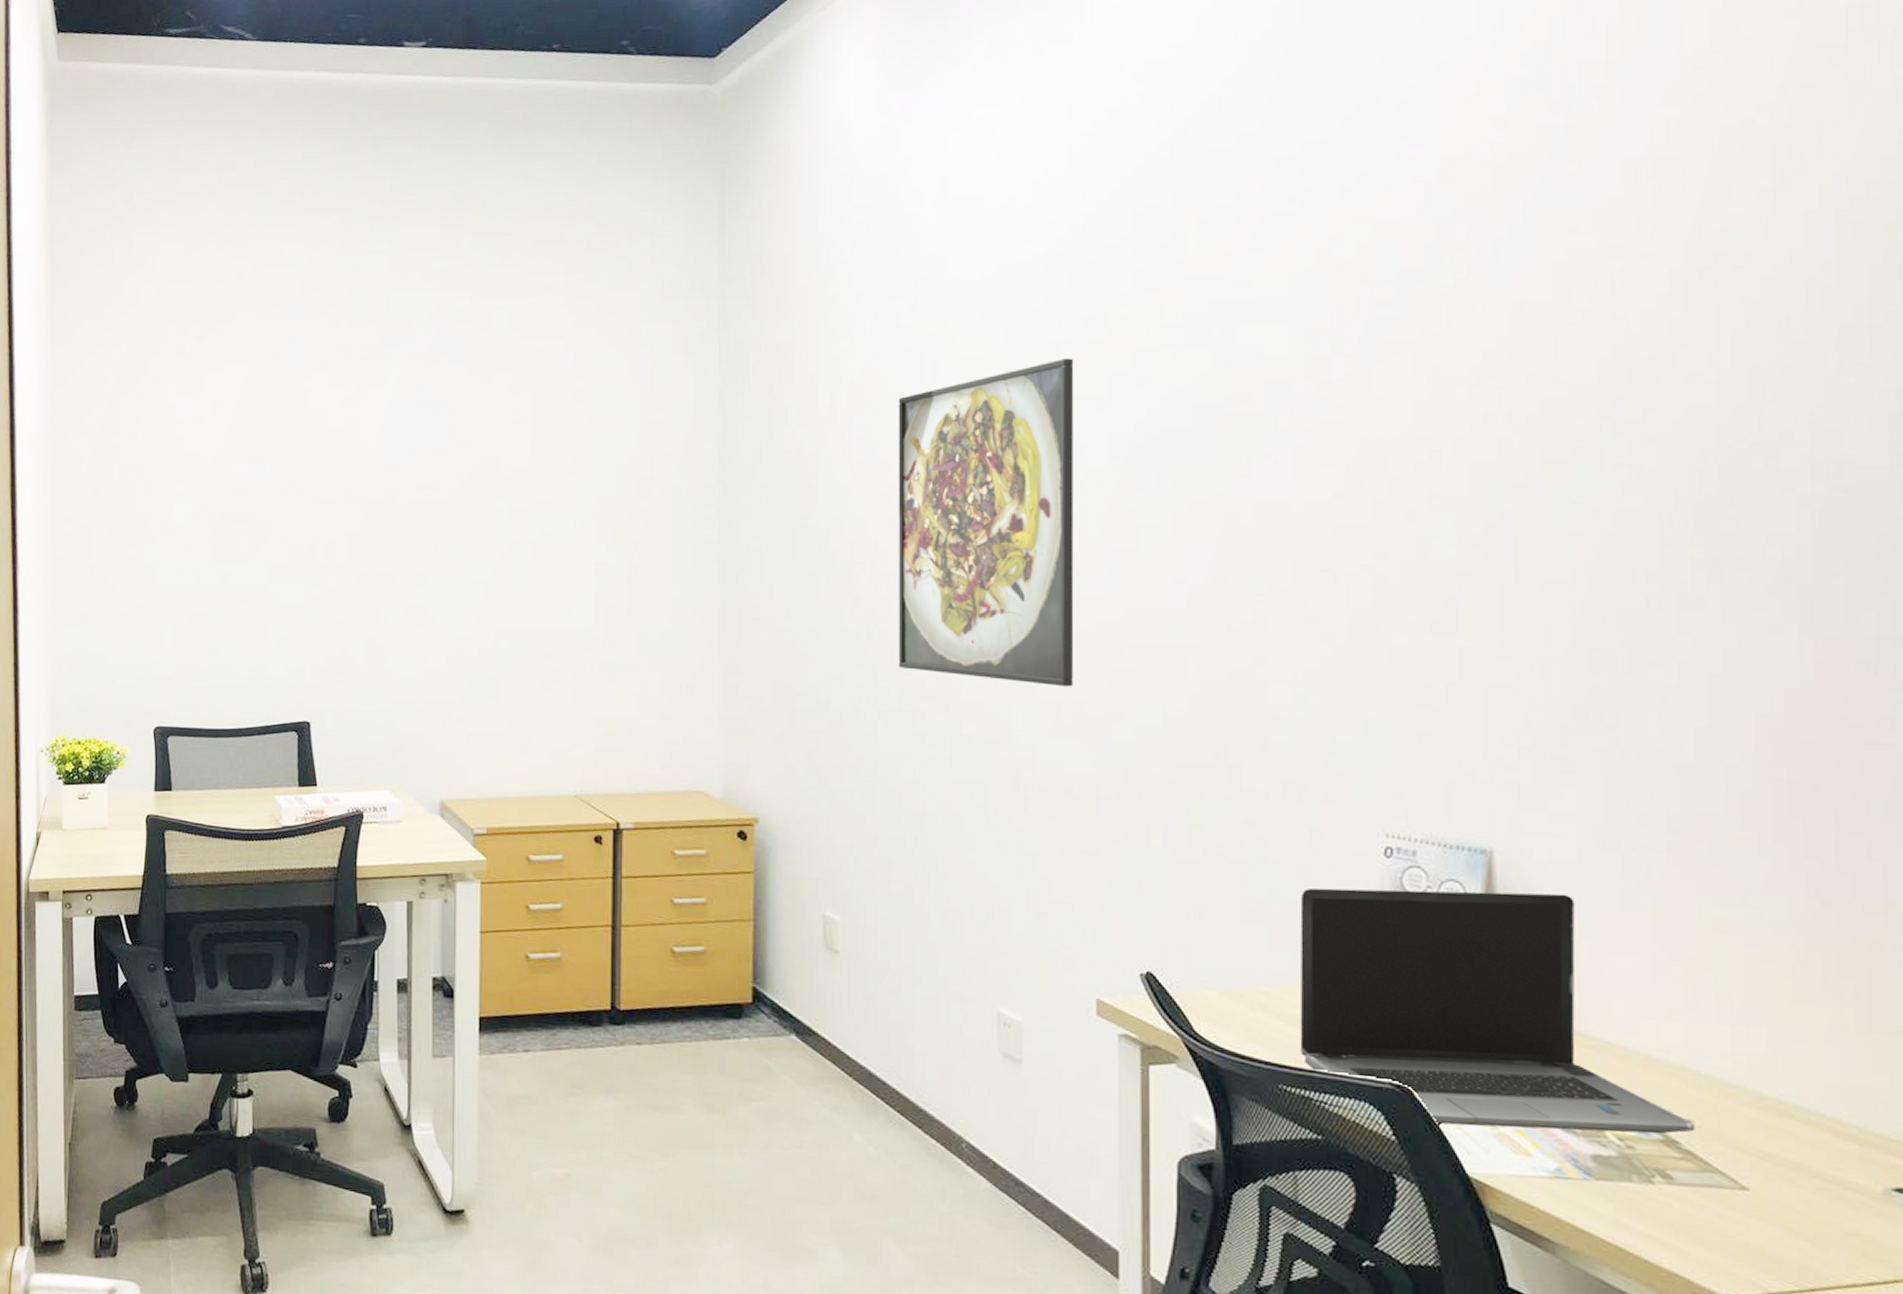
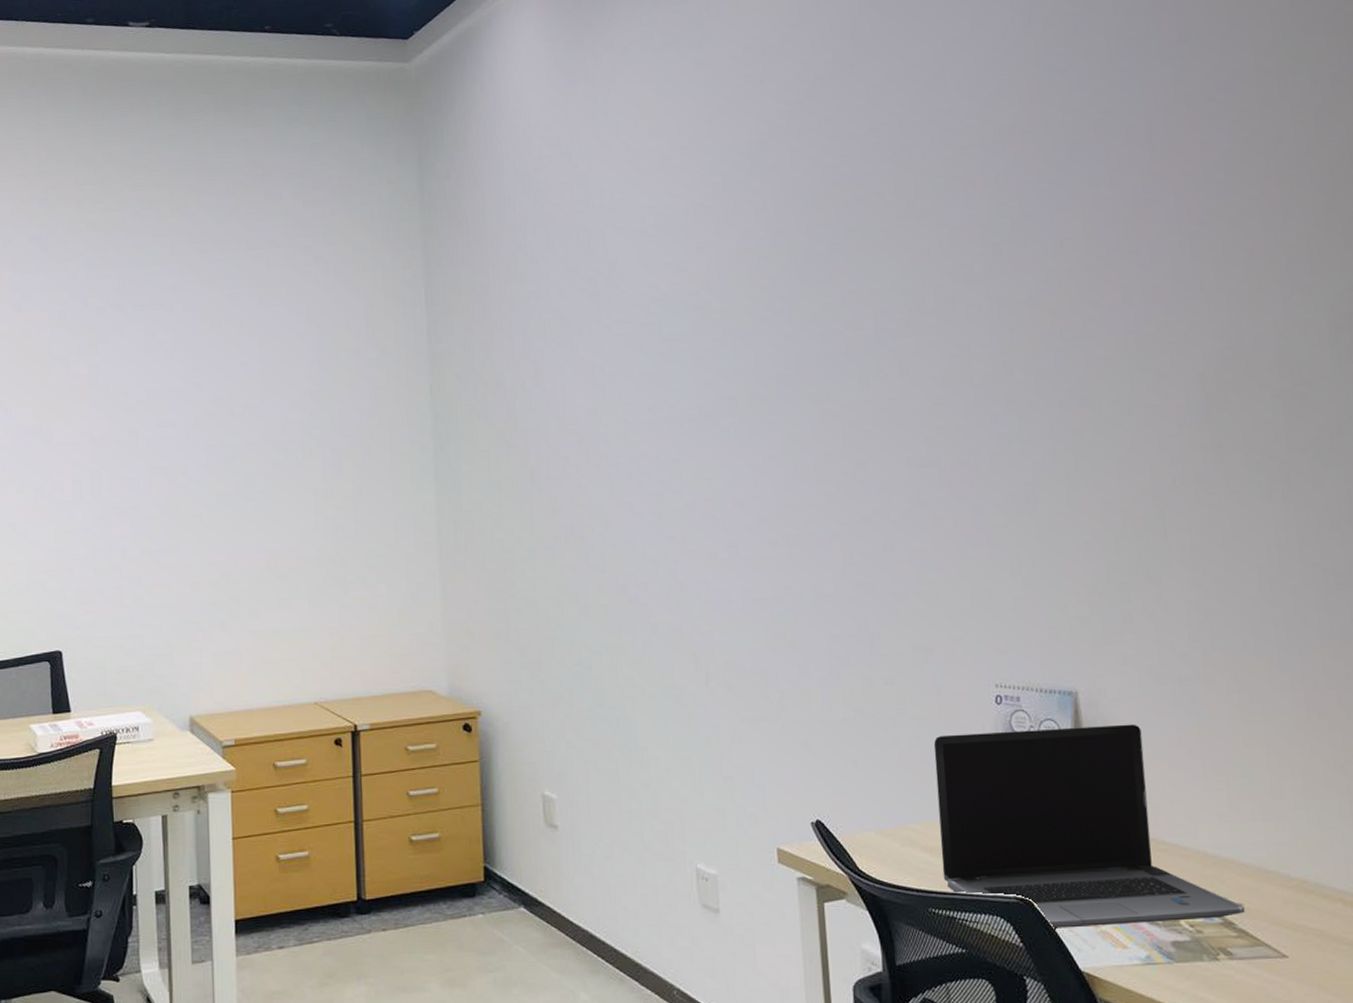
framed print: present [898,358,1074,687] -> none [580,294,740,576]

